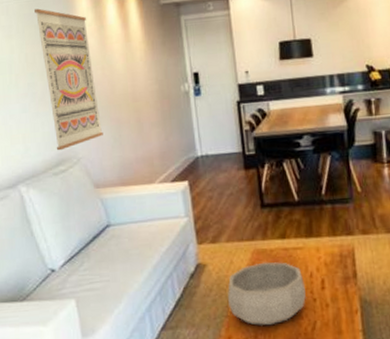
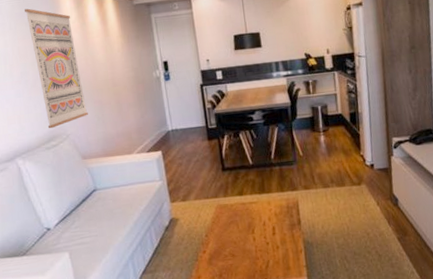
decorative bowl: present [227,262,306,326] -> none [196,214,261,266]

